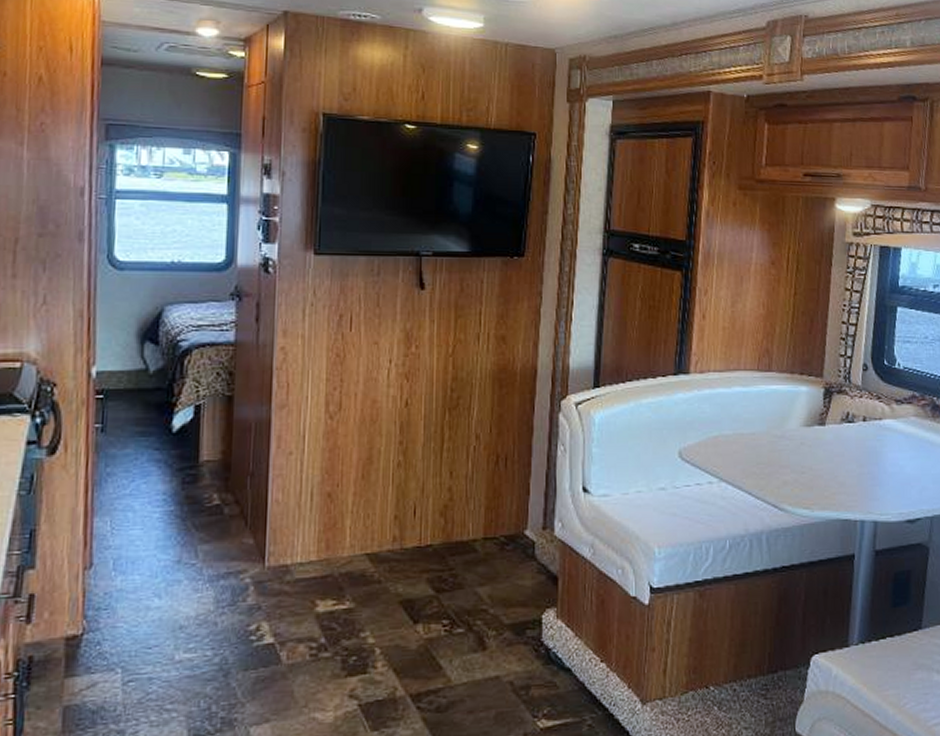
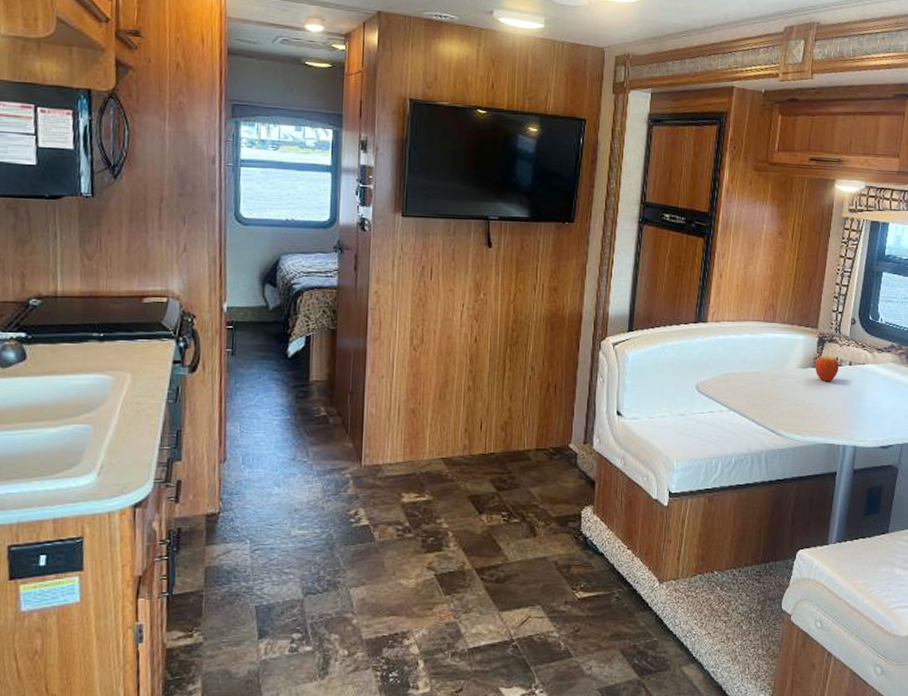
fruit: none [821,409,852,443] -> present [815,354,839,382]

